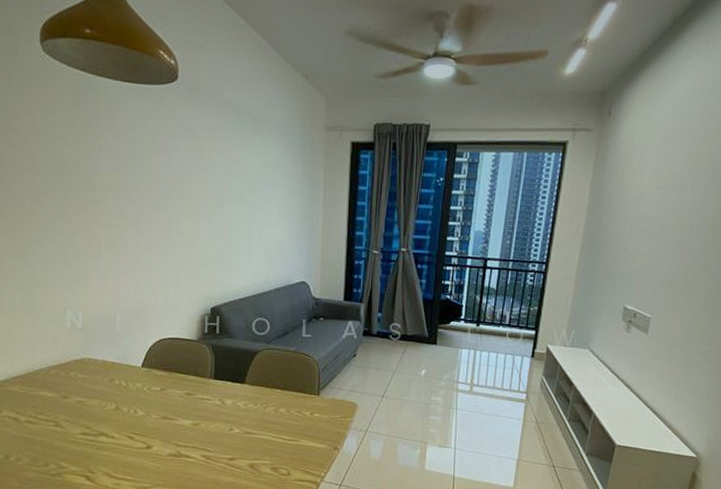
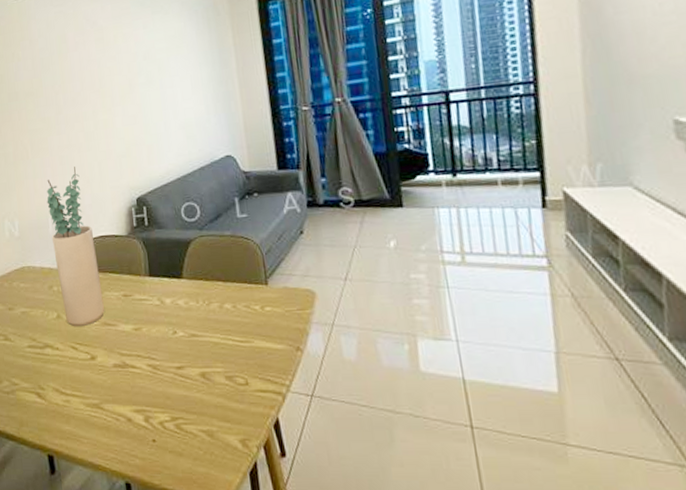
vase: none [117,269,167,419] -> present [47,167,105,327]

